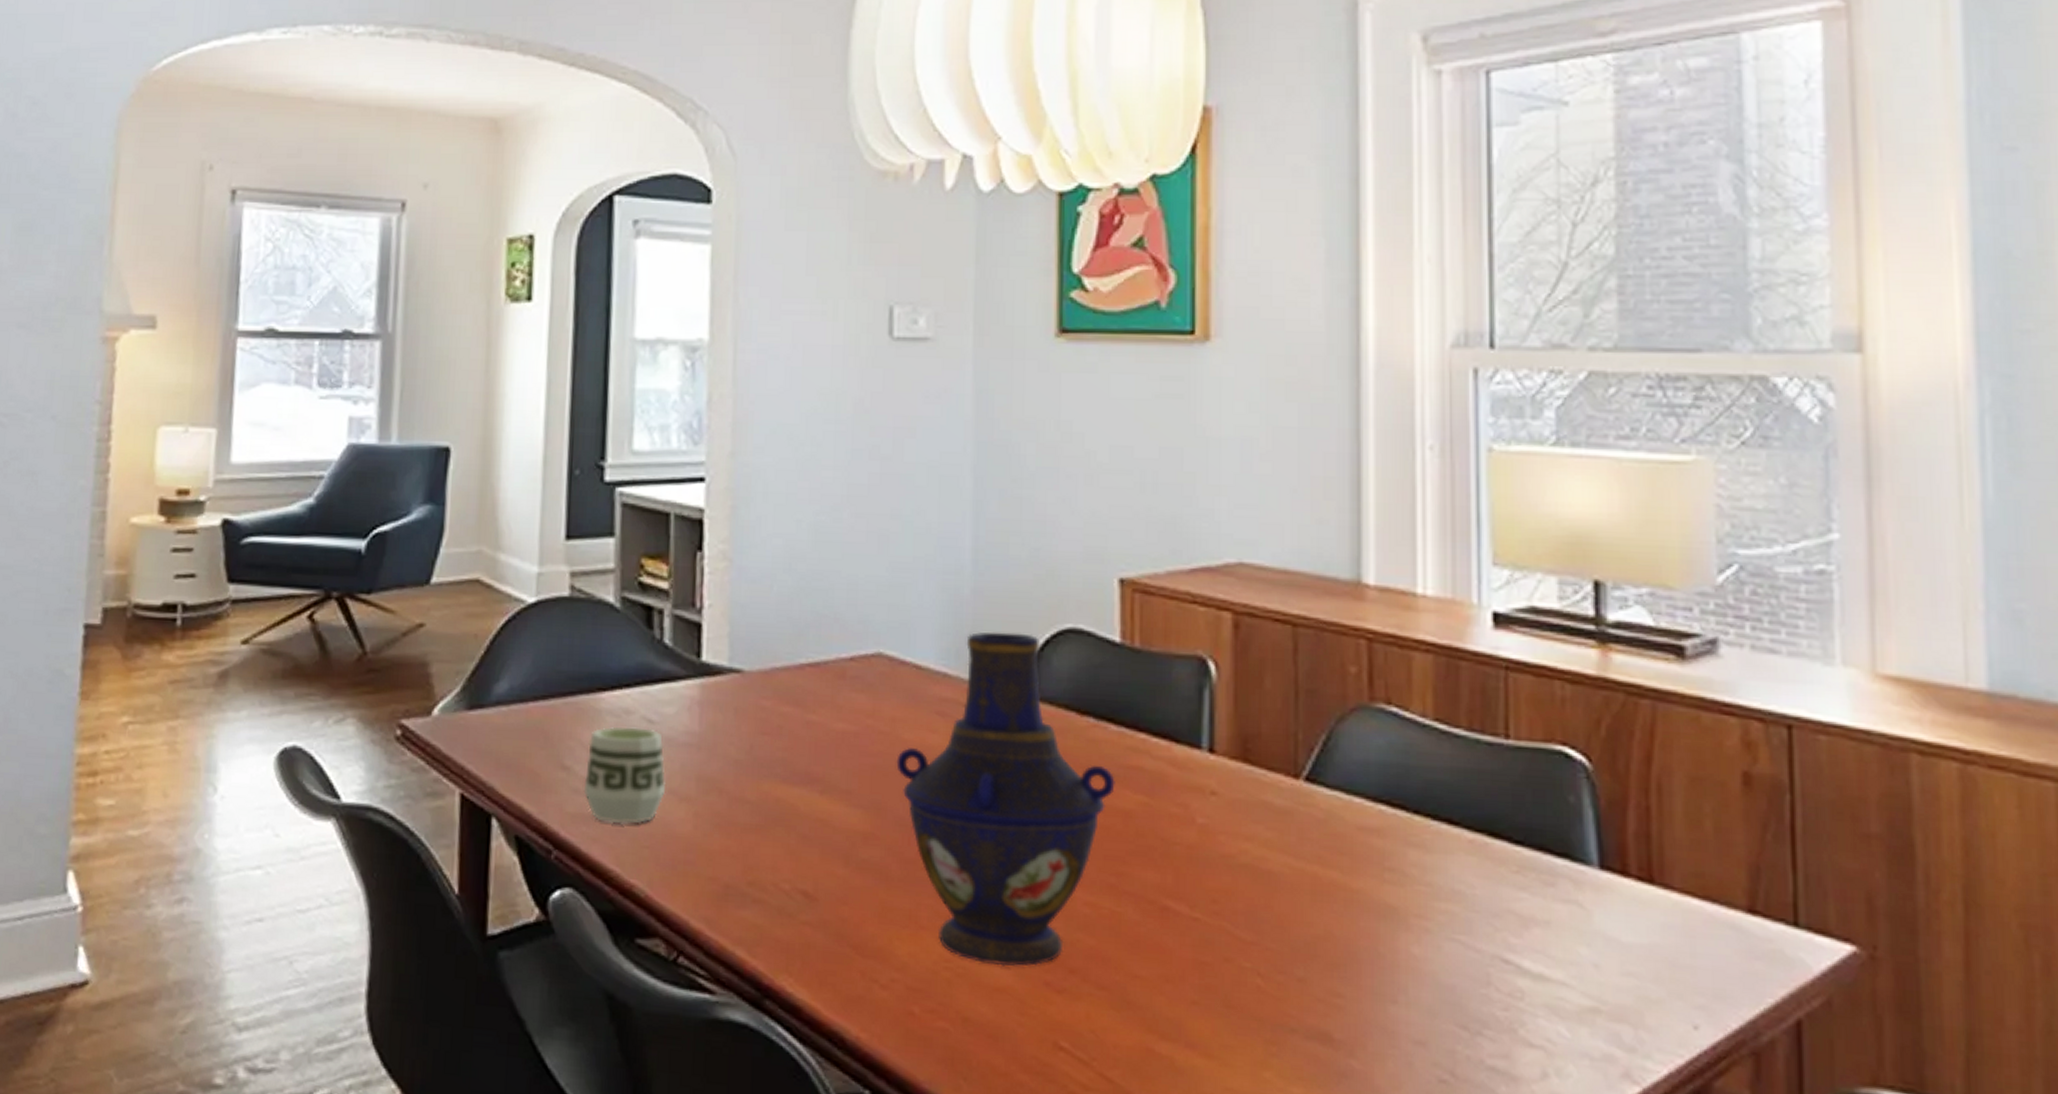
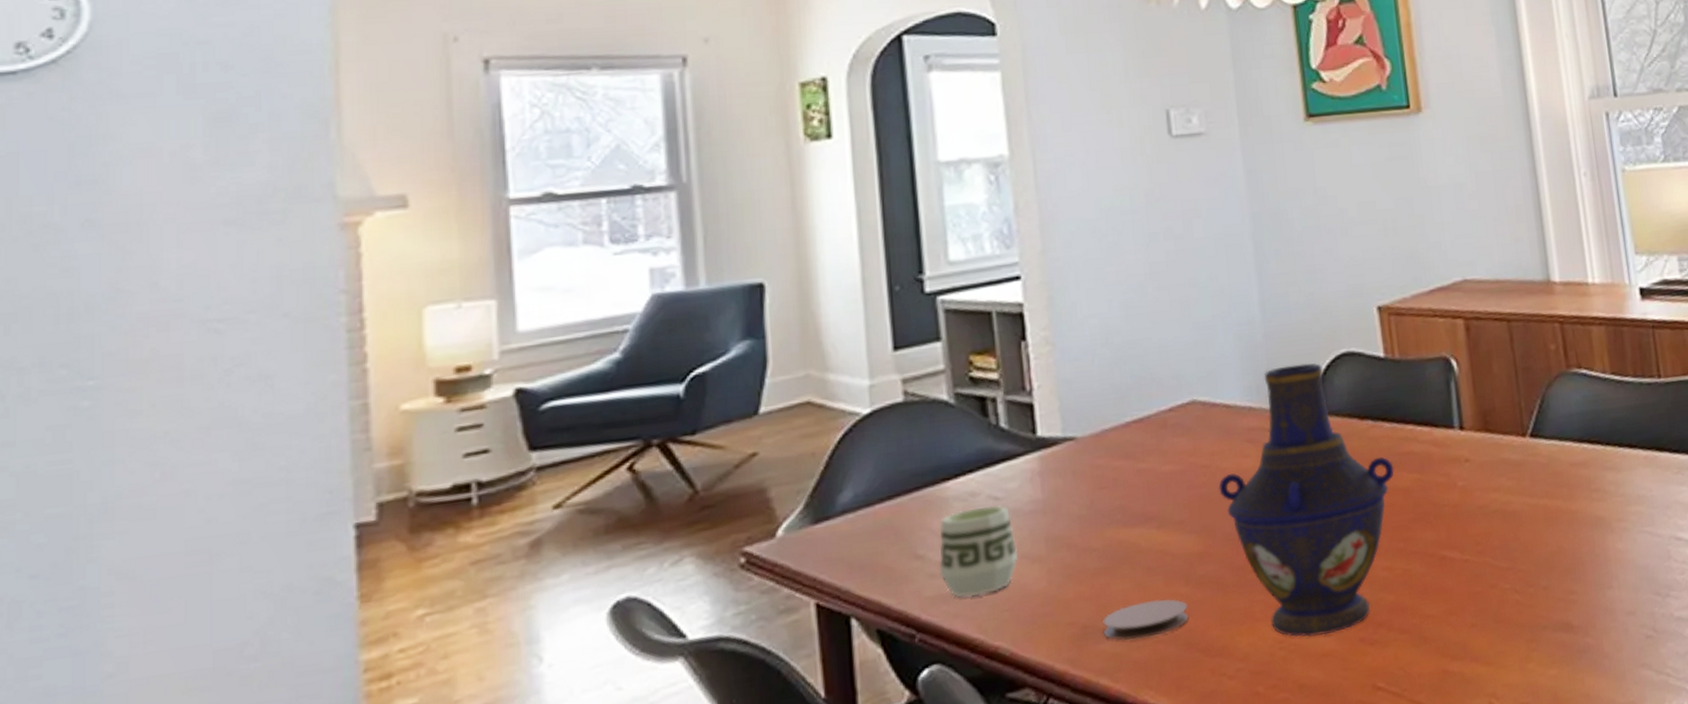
coaster: none [746,873,844,916] -> present [1103,599,1189,641]

